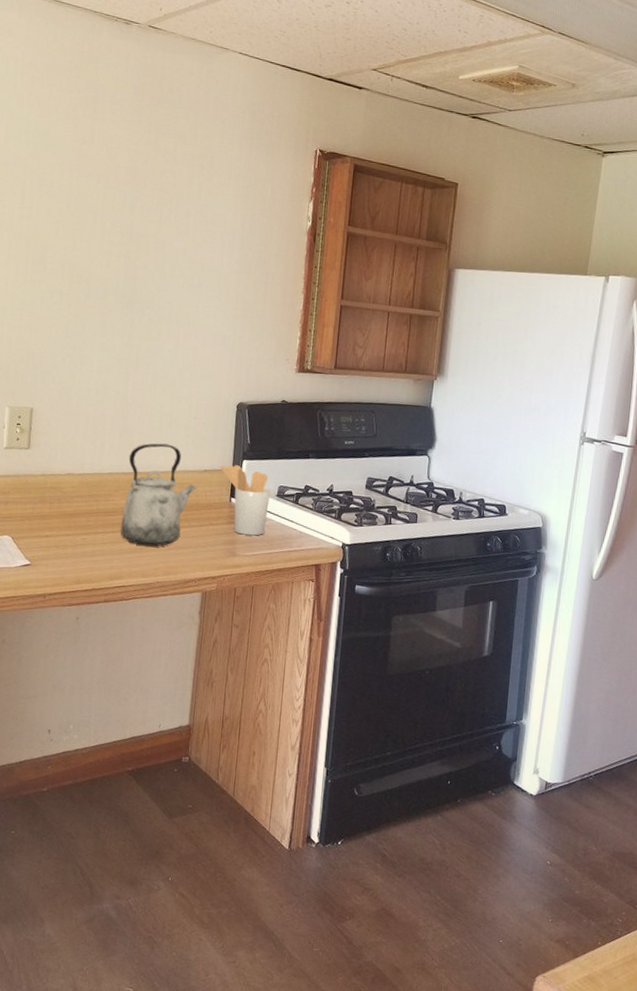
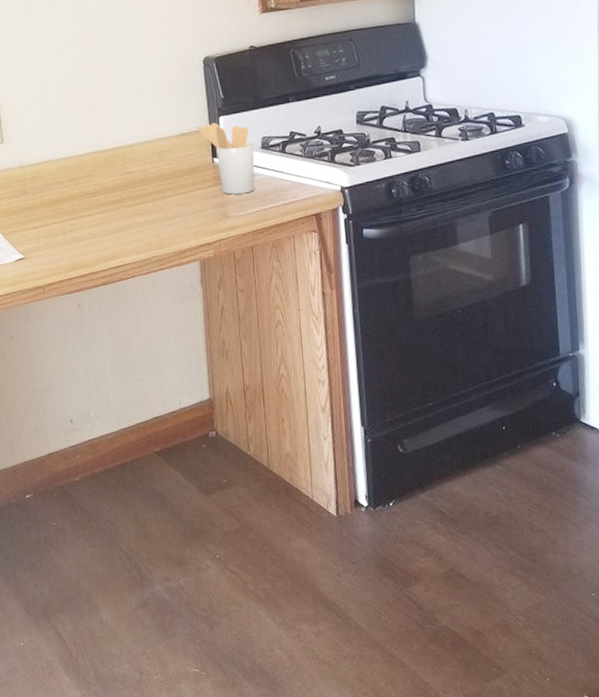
kettle: present [120,443,197,547] -> none [101,113,176,222]

